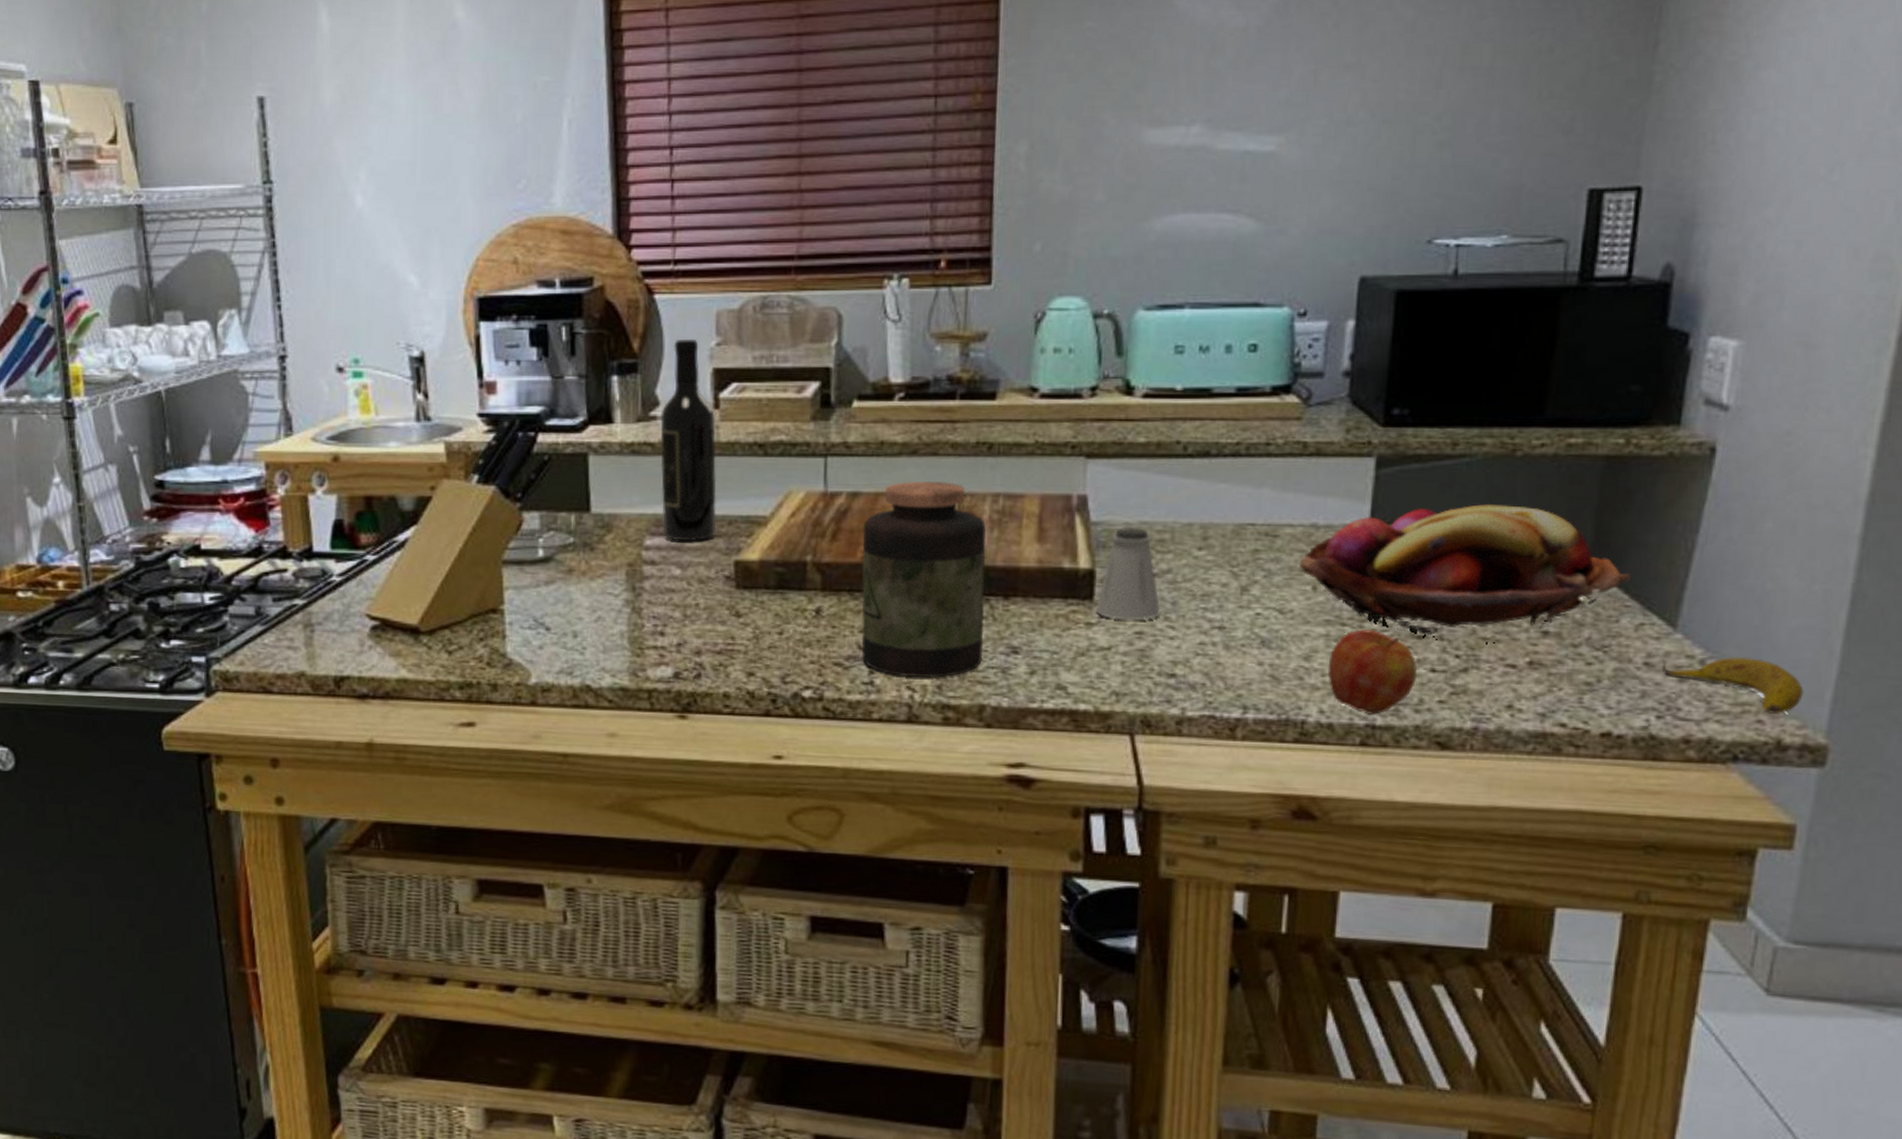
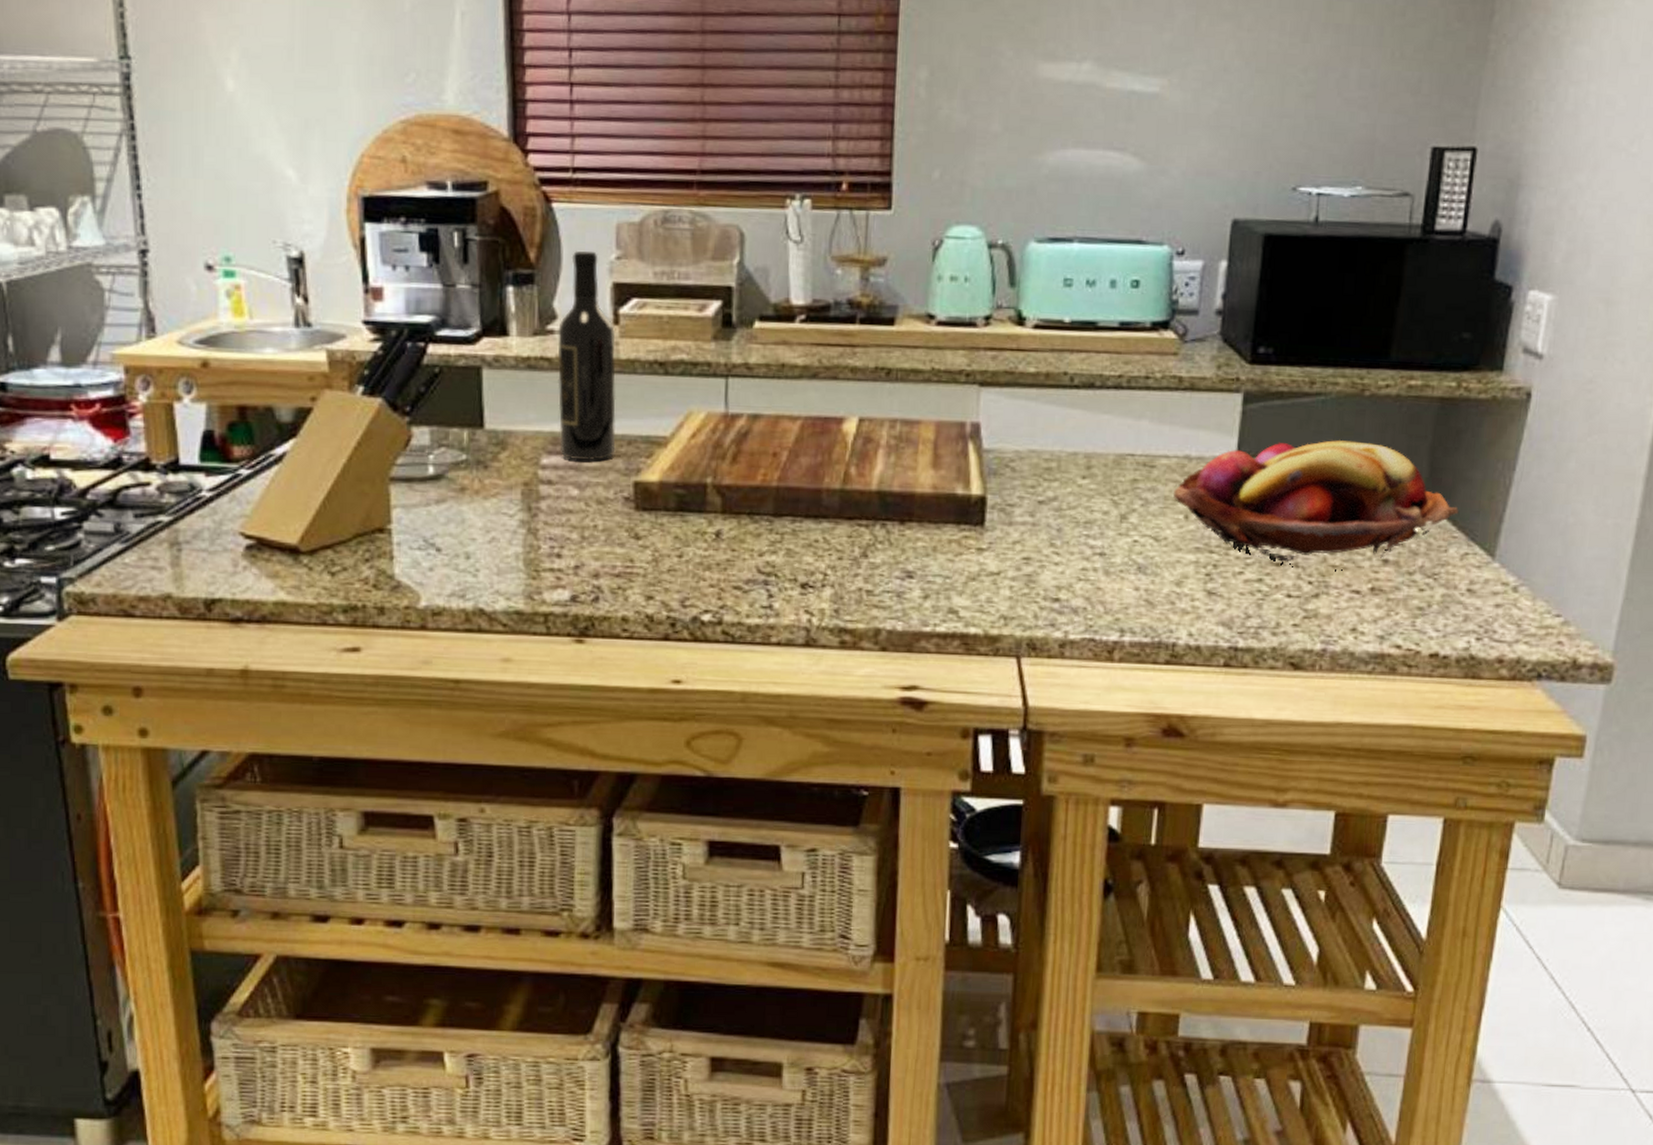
jar: present [861,481,987,679] -> none [761,404,885,602]
saltshaker: present [1095,526,1161,621] -> none [986,454,1047,546]
apple: present [1327,629,1418,715] -> none [1196,557,1276,638]
banana: present [1661,656,1804,714] -> none [1481,584,1596,636]

